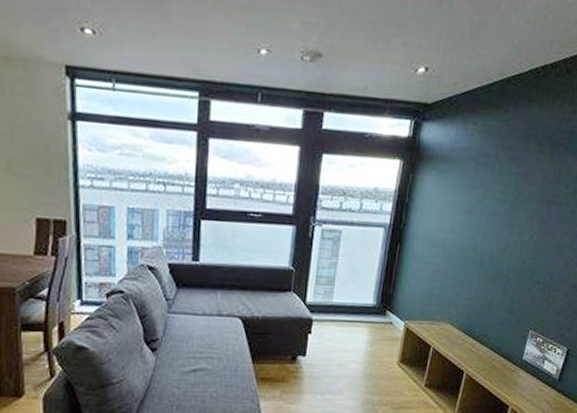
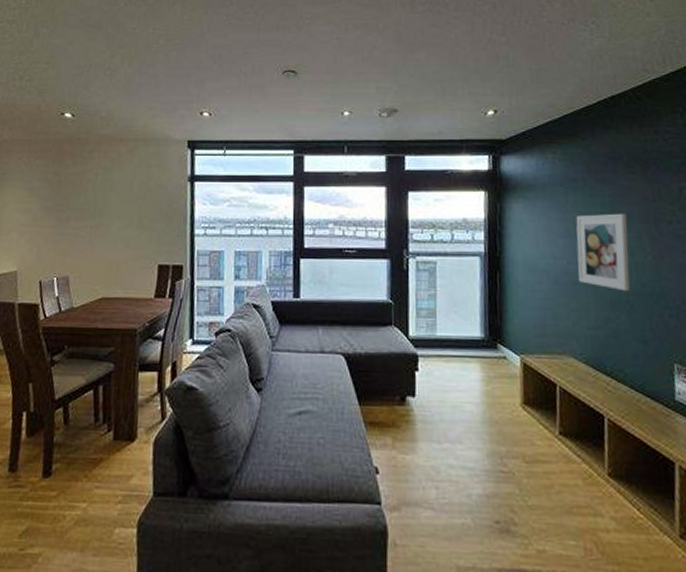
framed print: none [469,192,526,268] -> present [576,213,630,292]

